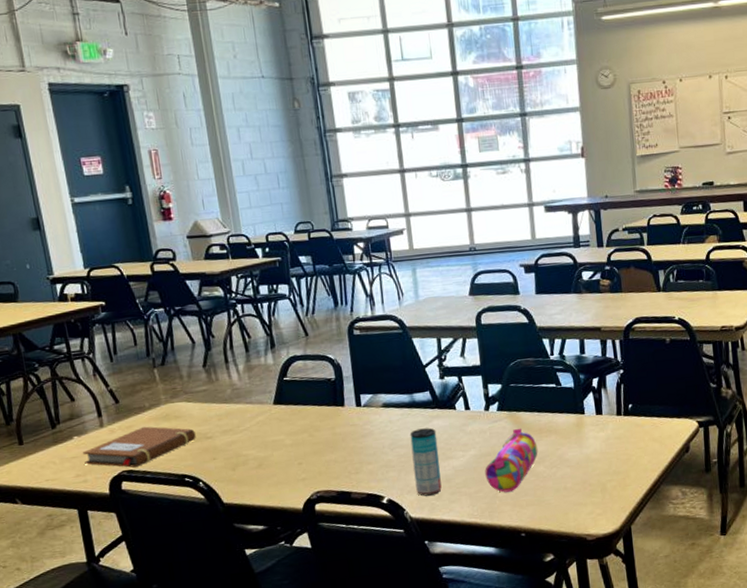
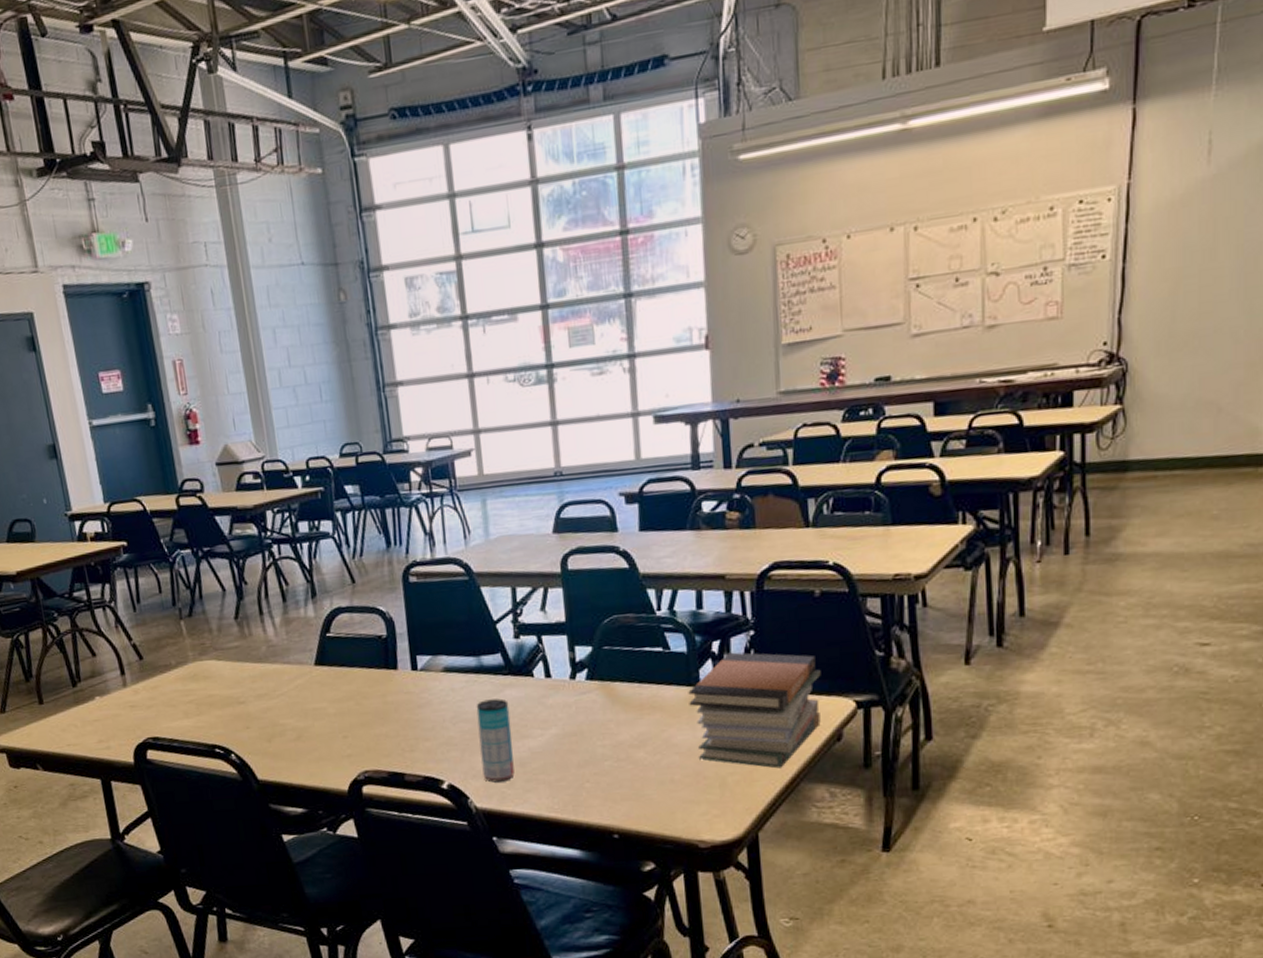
notebook: present [83,426,196,468] -> none [105,687,228,734]
pencil case: present [485,428,538,493] -> none [569,702,638,782]
book stack: none [575,386,674,475] -> present [688,652,821,769]

